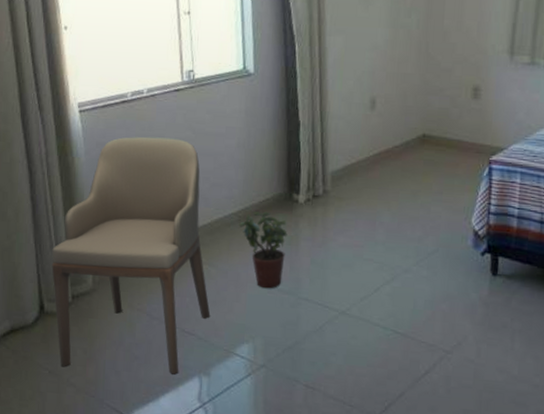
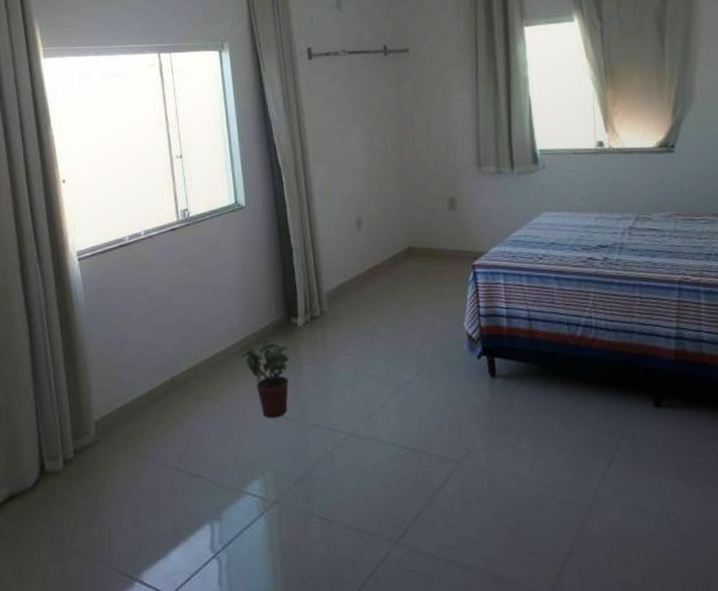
armchair: present [51,136,211,375] -> none [52,276,218,532]

